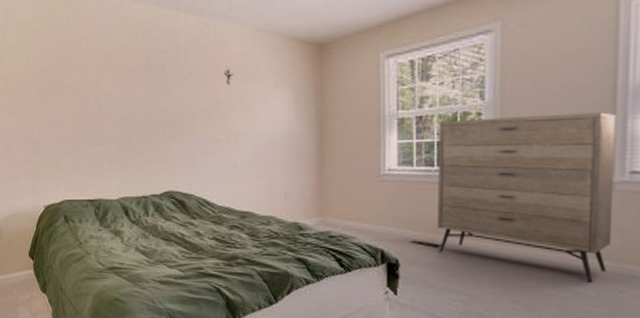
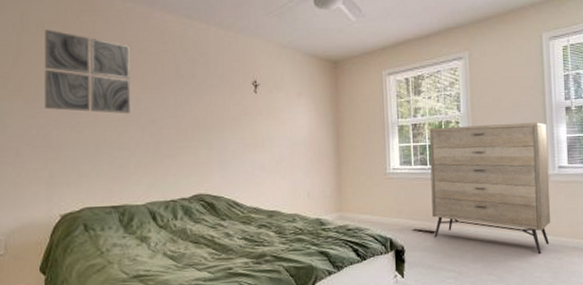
wall art: none [25,27,103,110] -> present [44,29,131,114]

